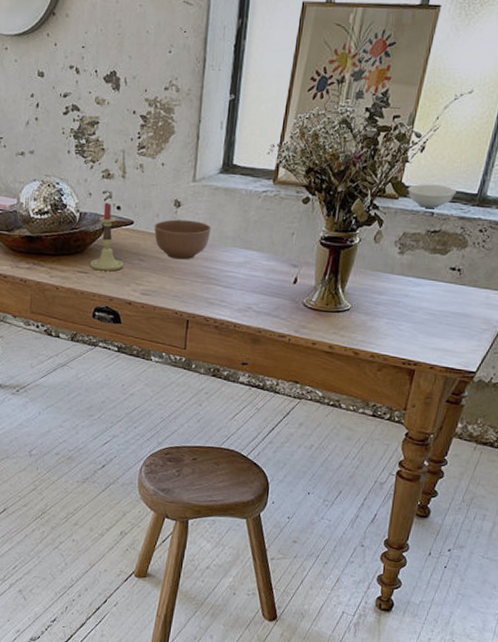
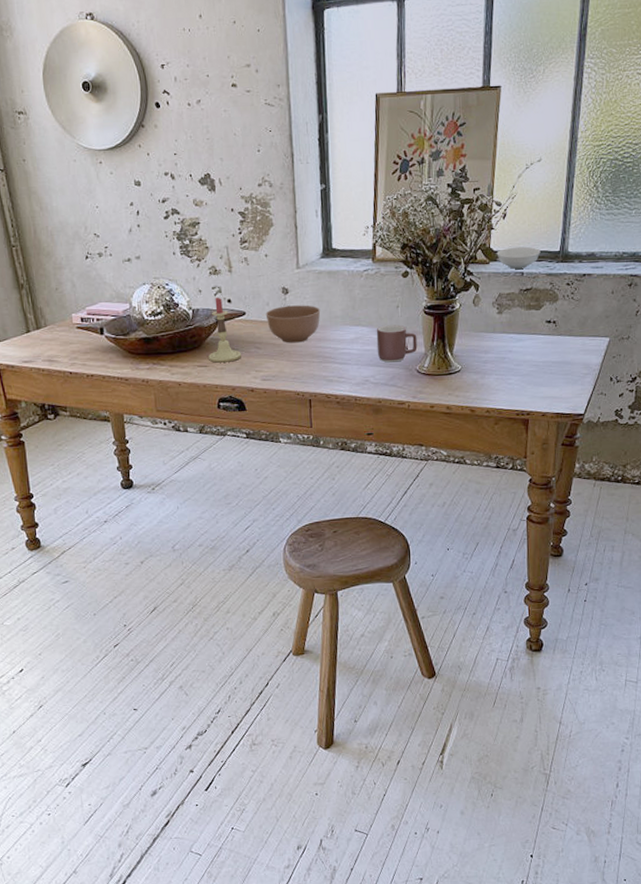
mug: none [264,252,309,293] -> present [376,324,418,363]

